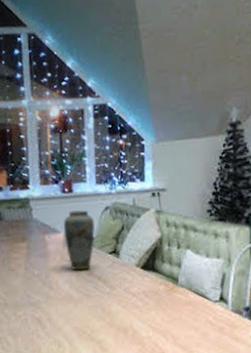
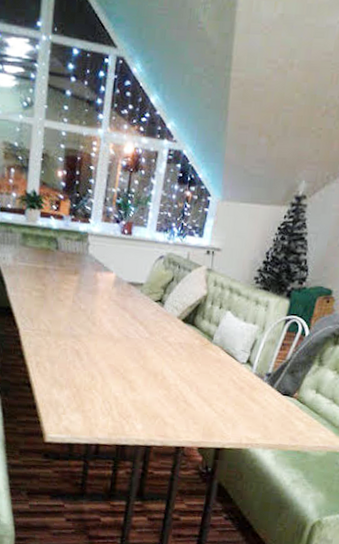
vase: present [64,210,95,271] -> none [115,253,147,313]

